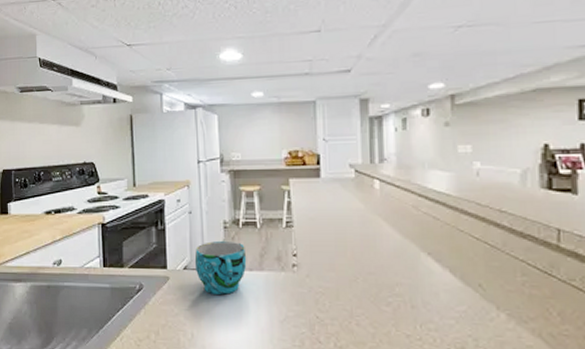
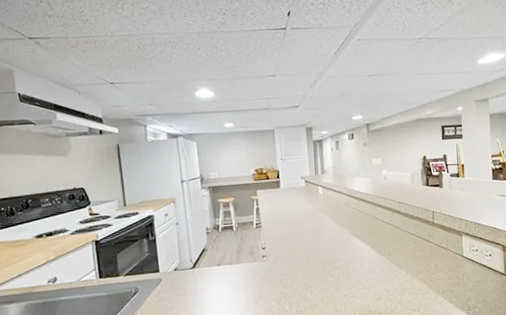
cup: present [194,240,247,295] -> none [183,243,227,288]

